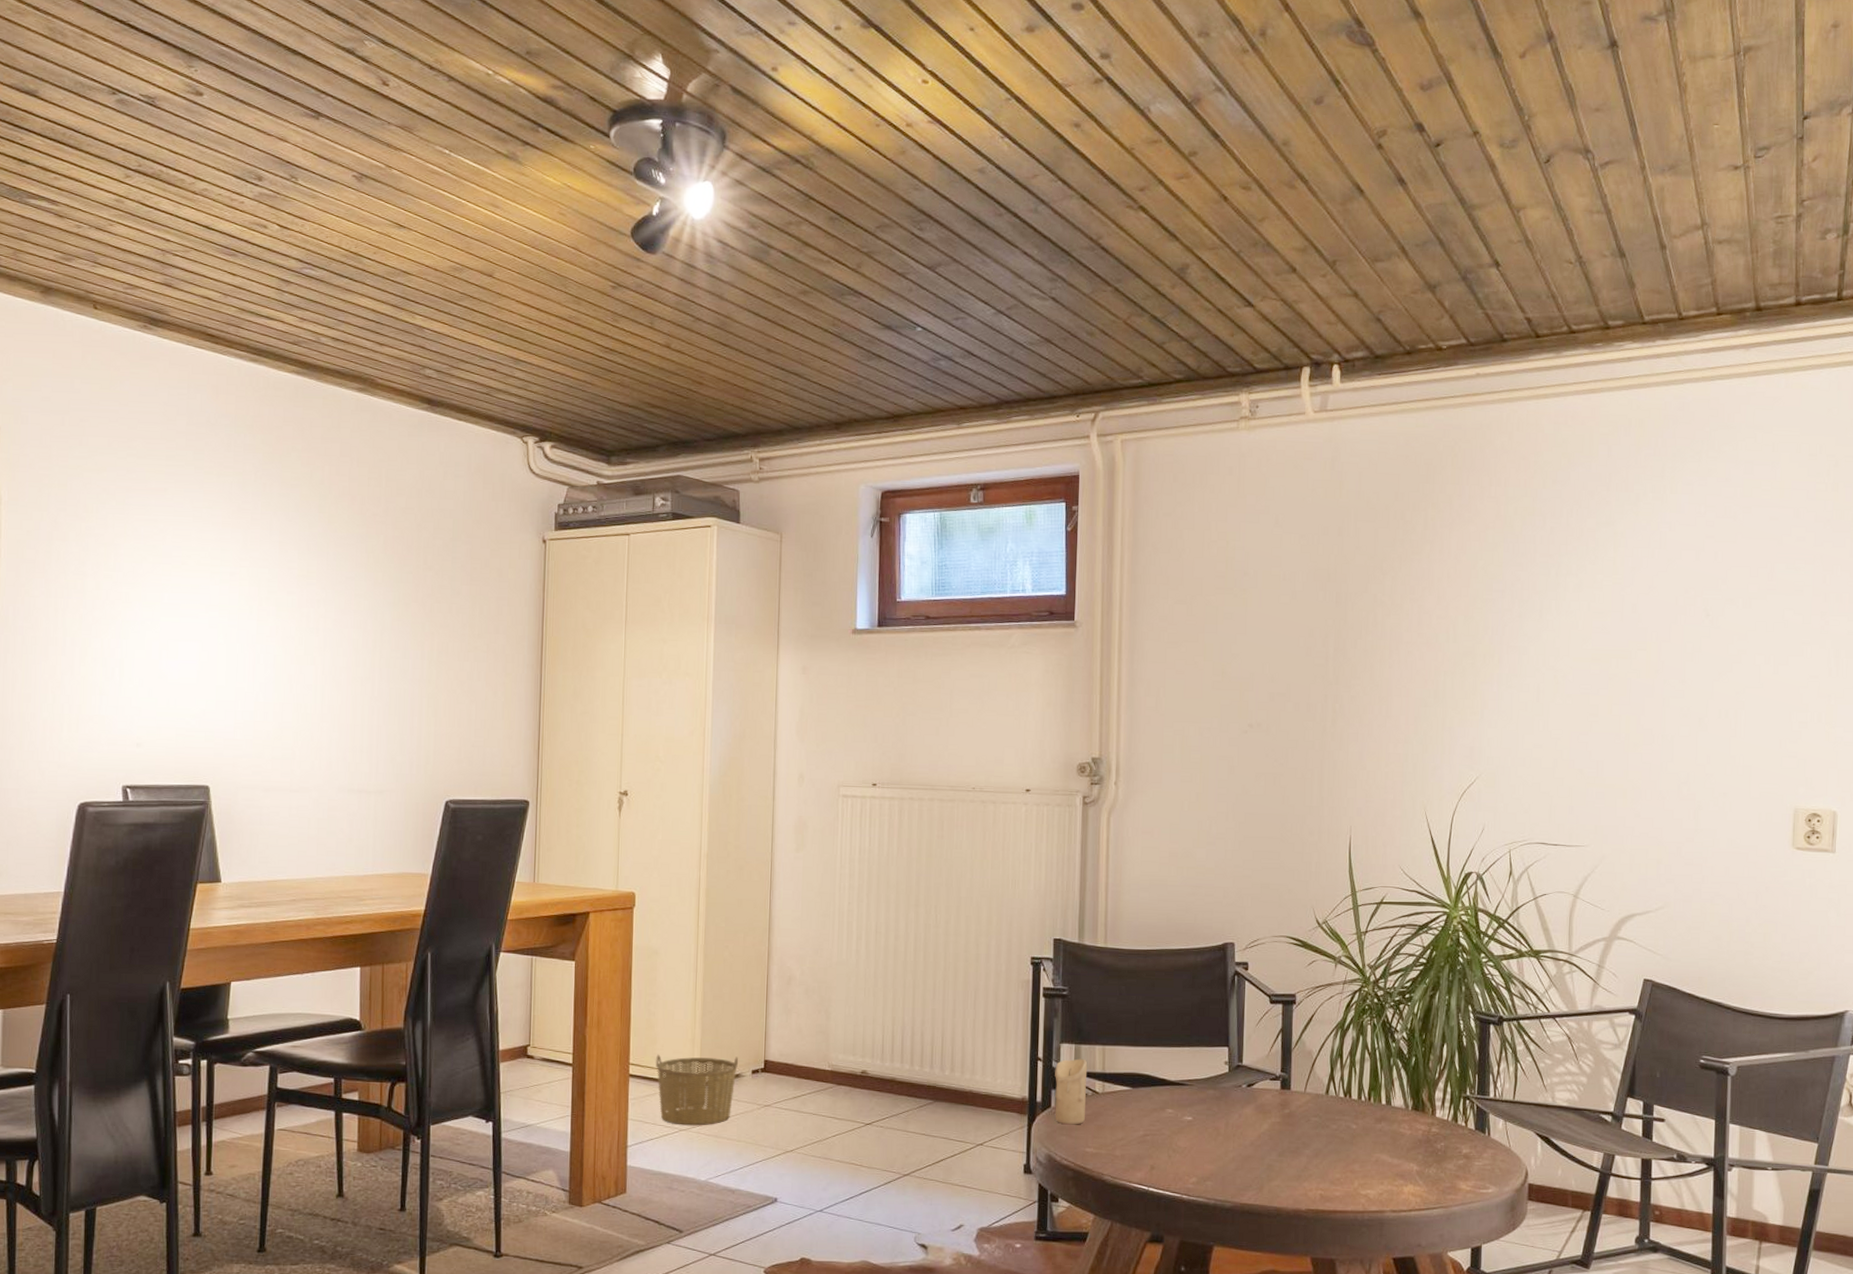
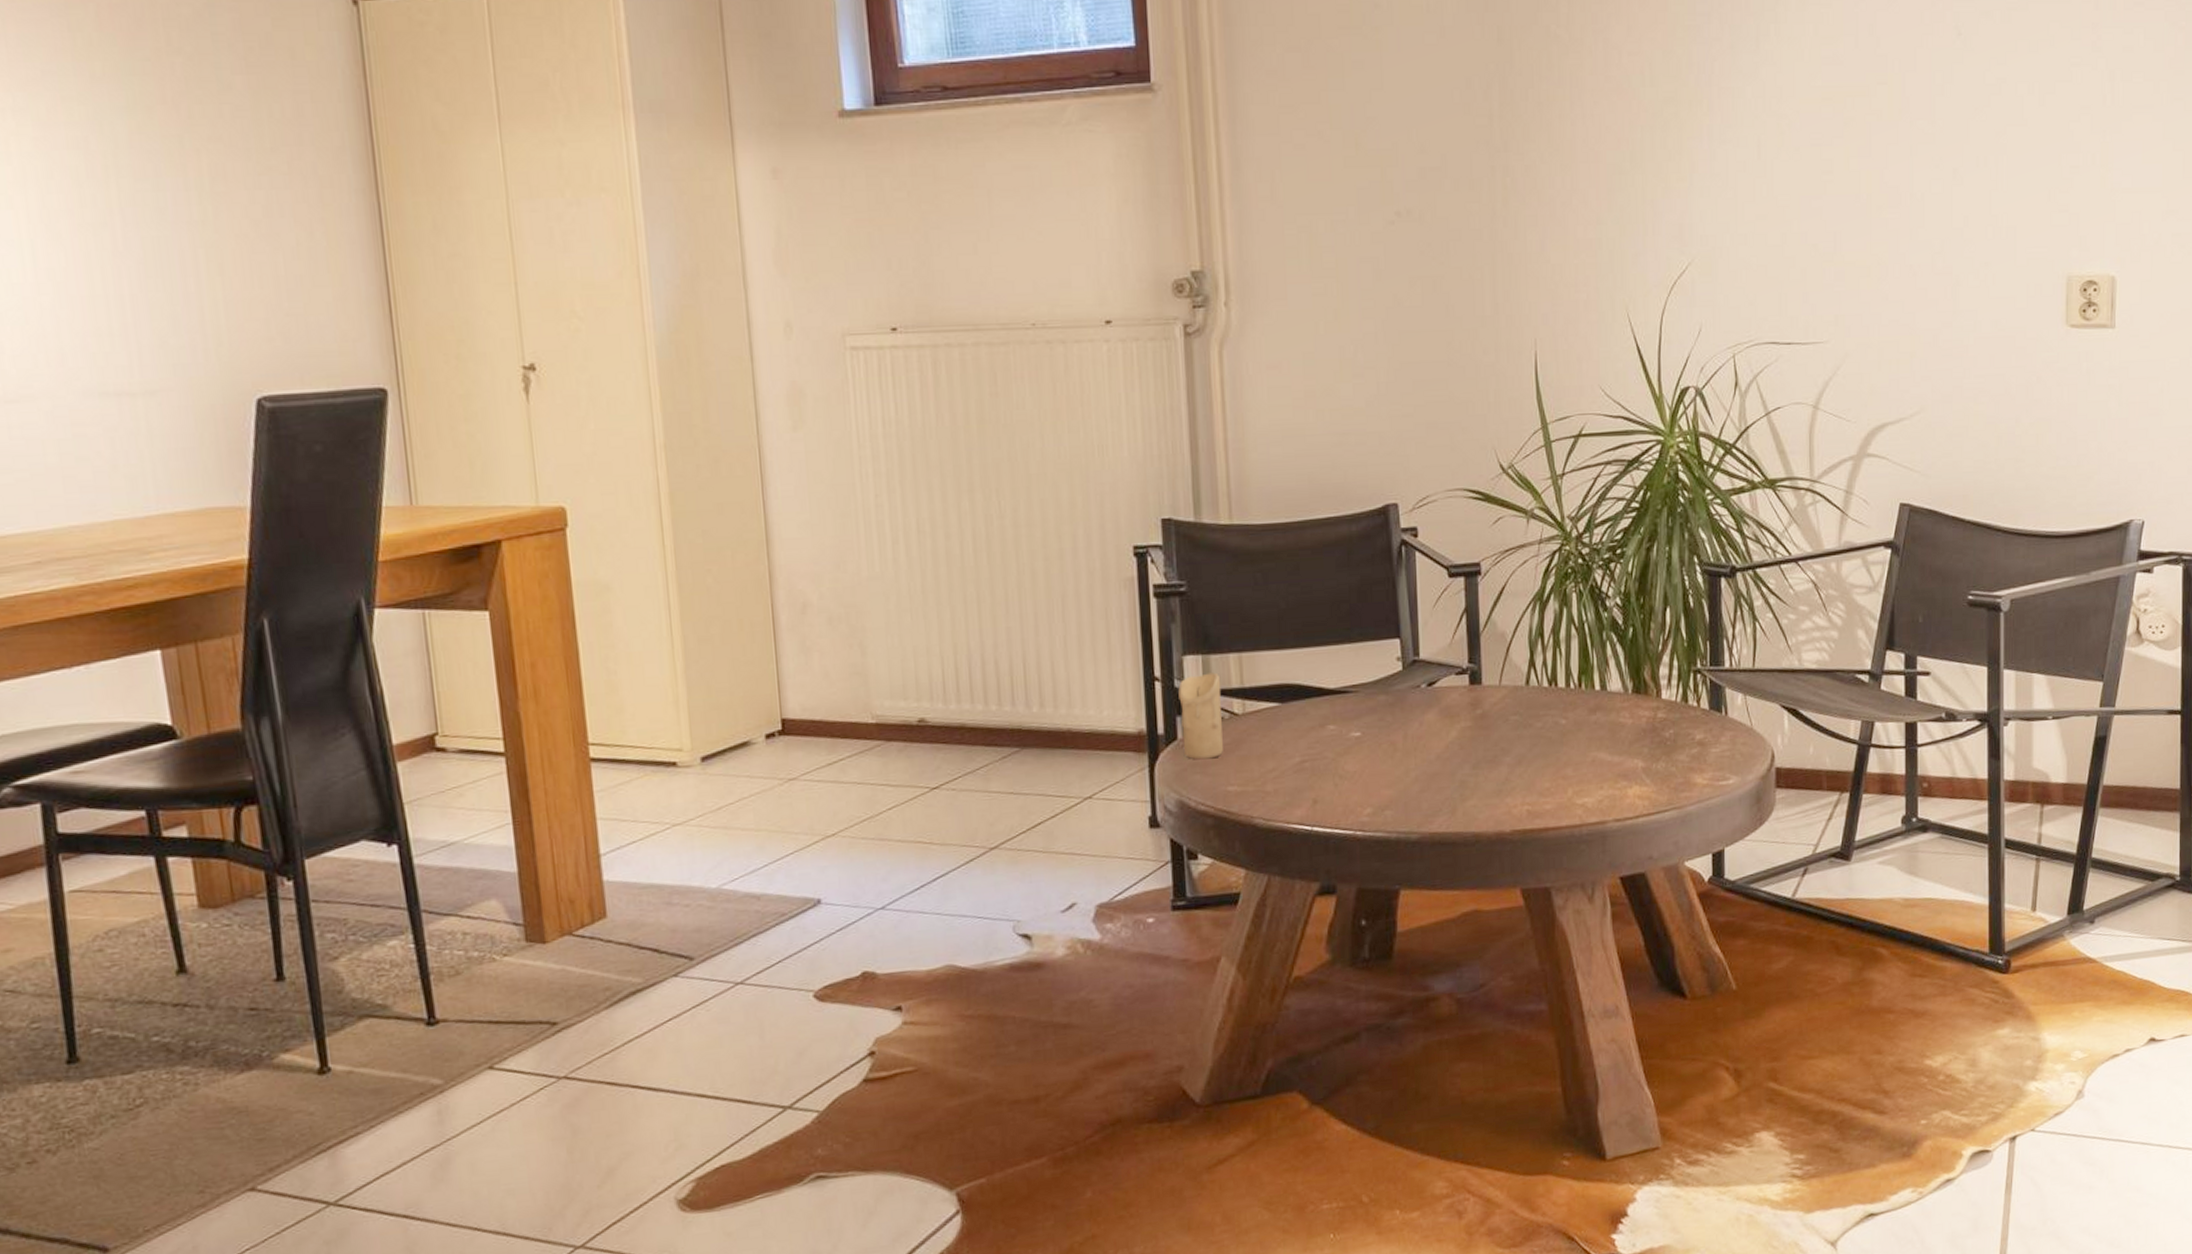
basket: present [656,1054,738,1125] -> none [626,718,745,818]

